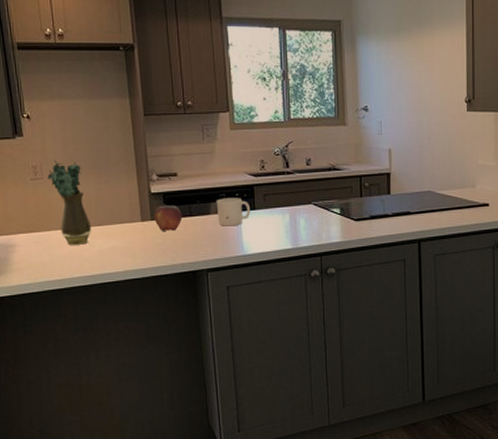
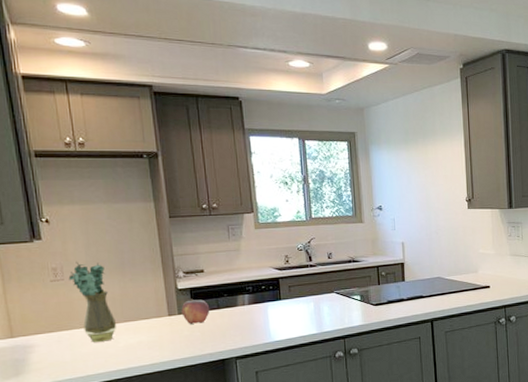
mug: present [216,198,251,226] -> none [243,290,277,317]

